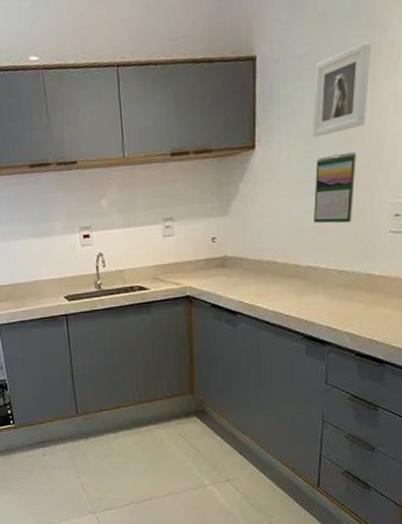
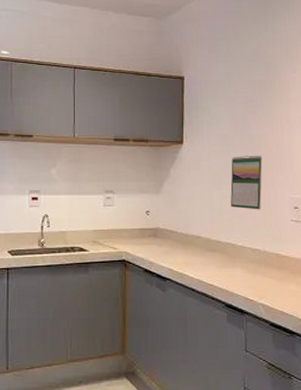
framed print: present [312,41,372,138] -> none [227,79,269,141]

